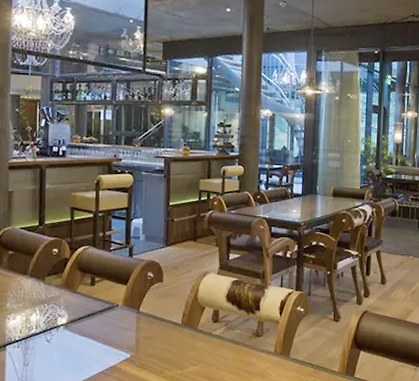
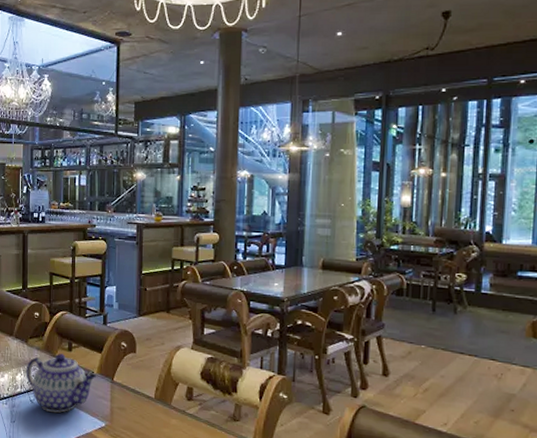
teapot: none [42,289,121,350] -> present [26,353,96,413]

